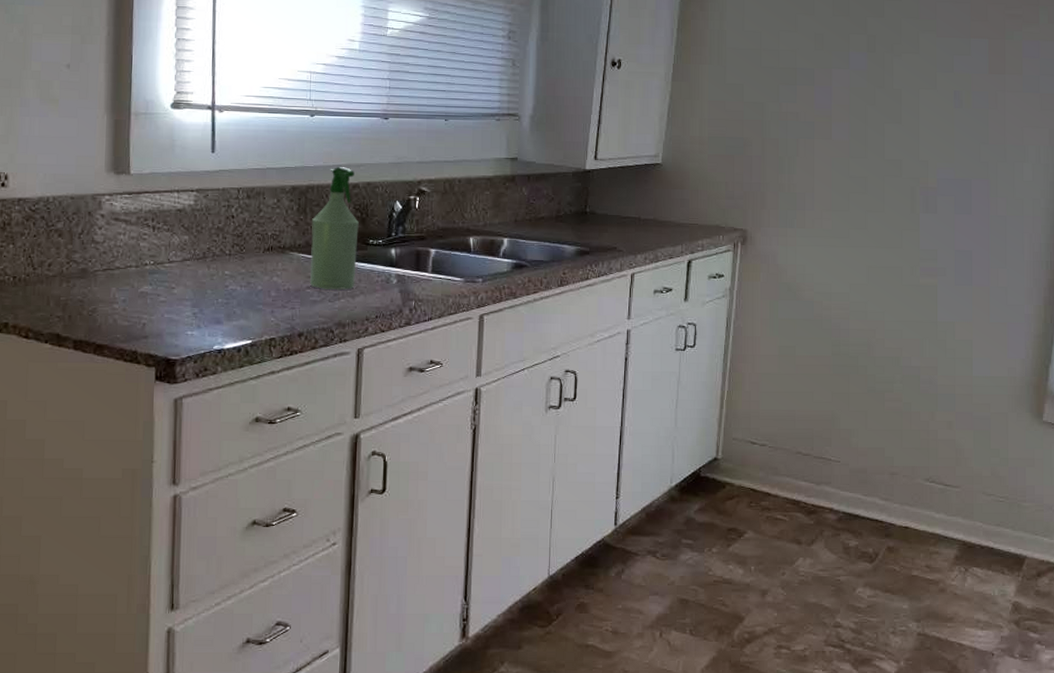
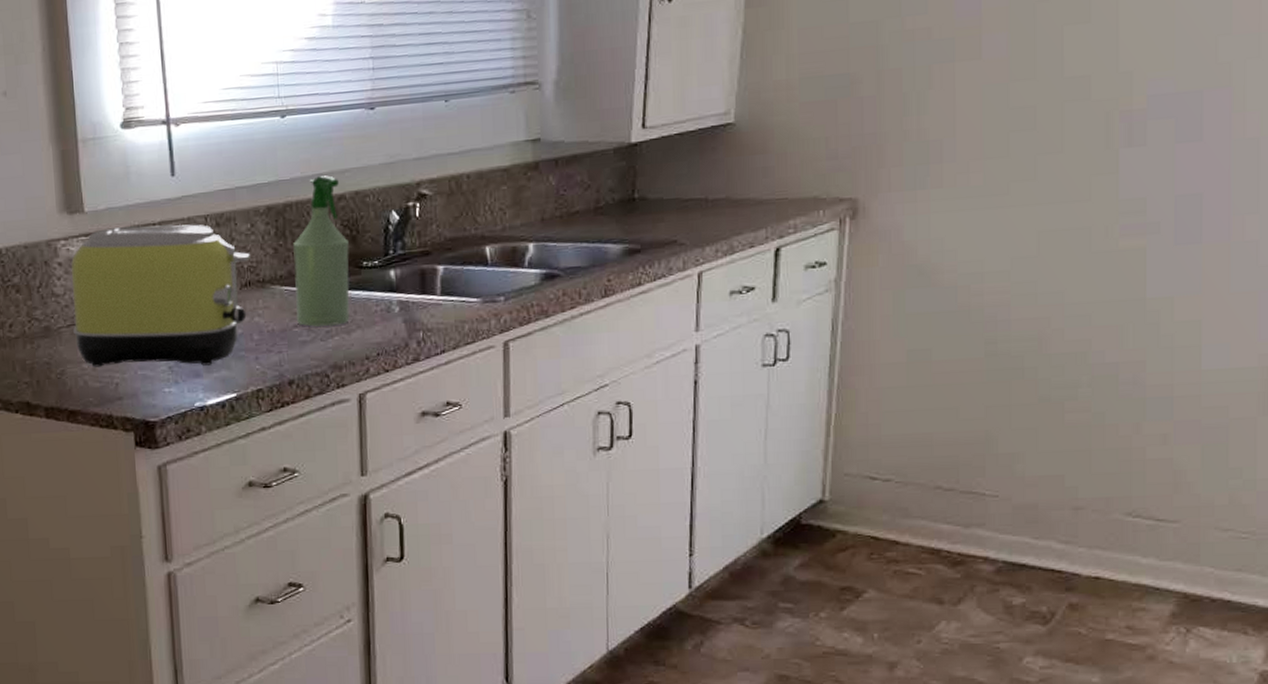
toaster: none [107,190,274,315] -> present [70,224,250,367]

